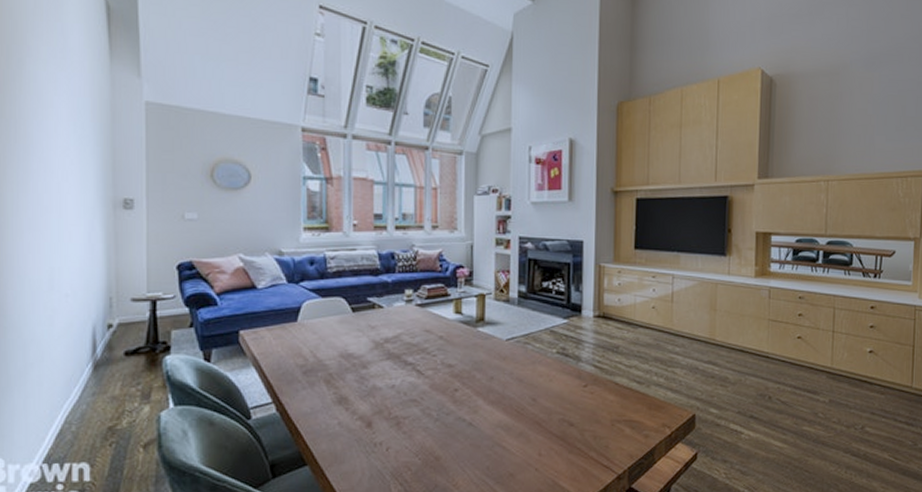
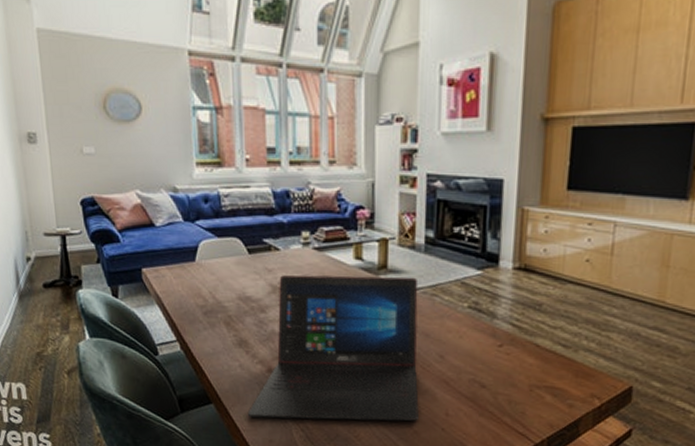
laptop: none [344,328,514,476] -> present [247,274,419,422]

